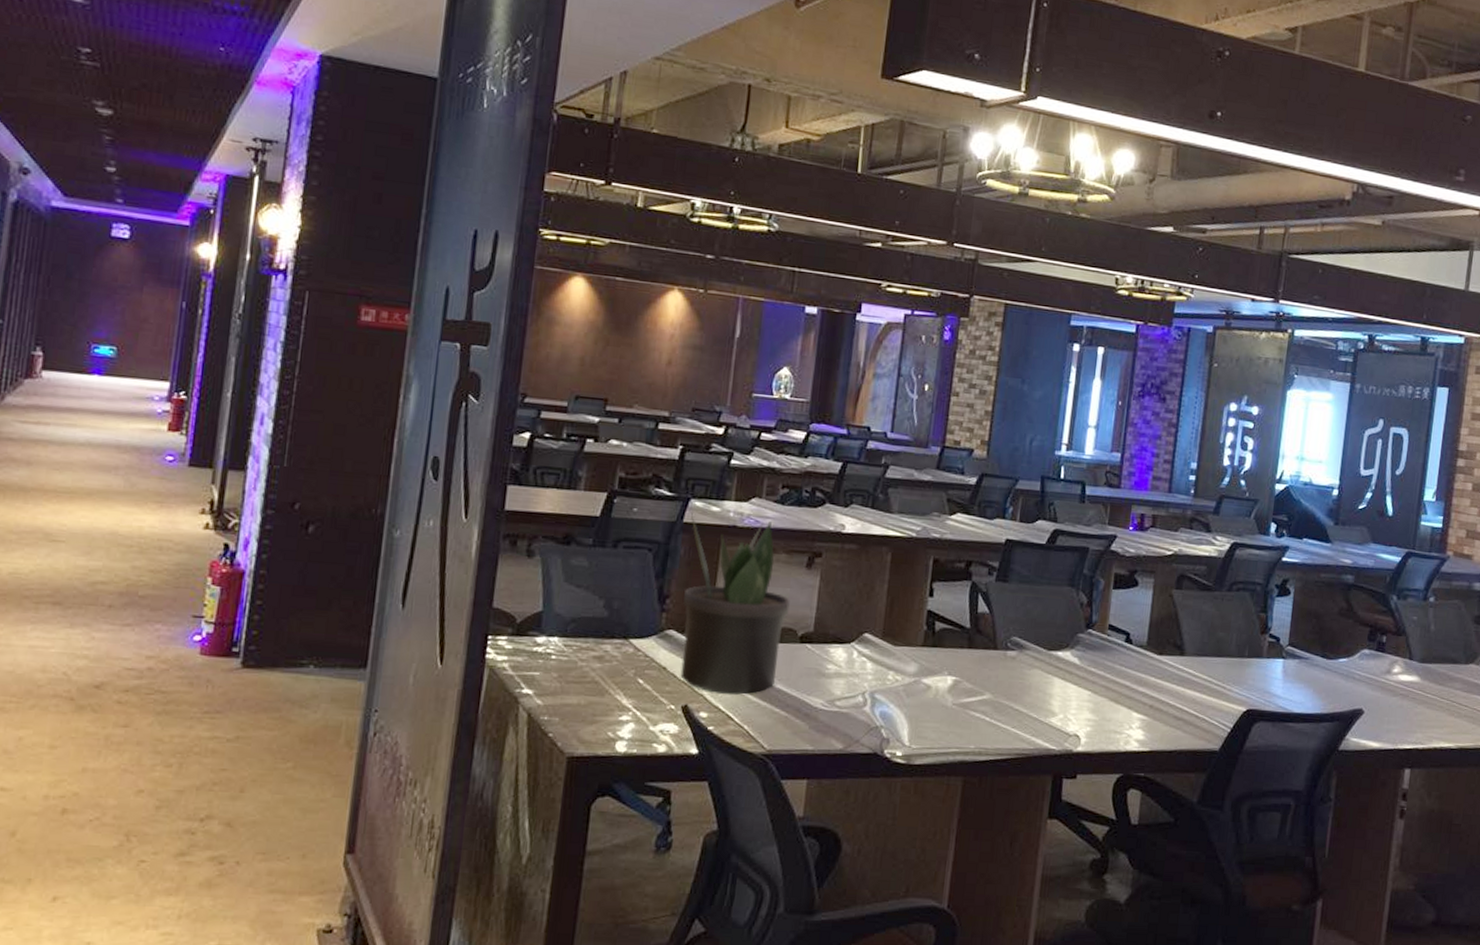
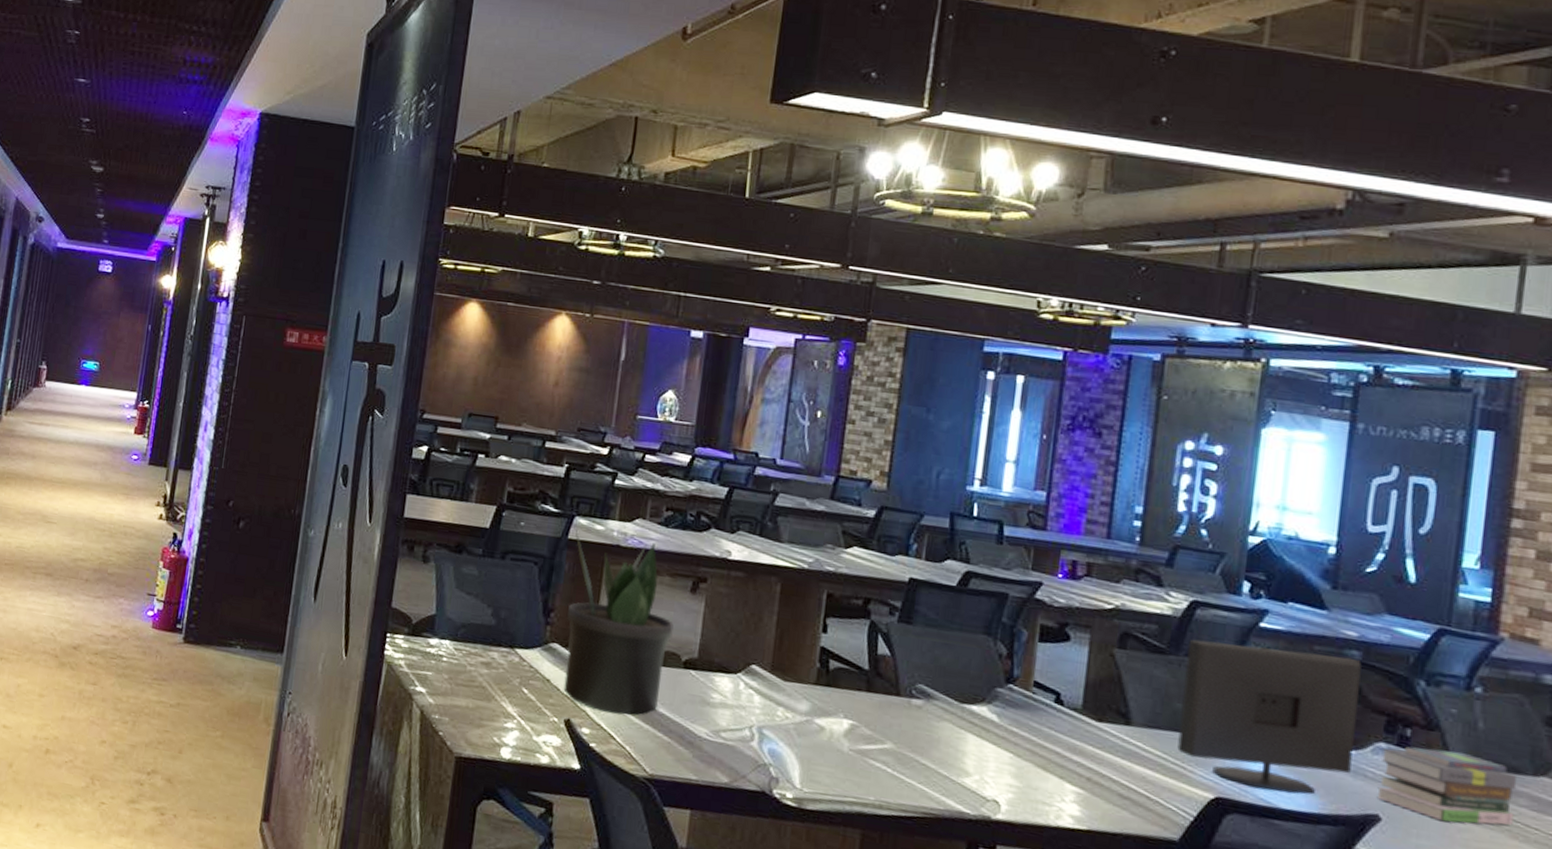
monitor: none [1219,576,1354,700] -> present [1177,639,1362,795]
books: none [1361,650,1455,709] -> present [1376,746,1518,826]

